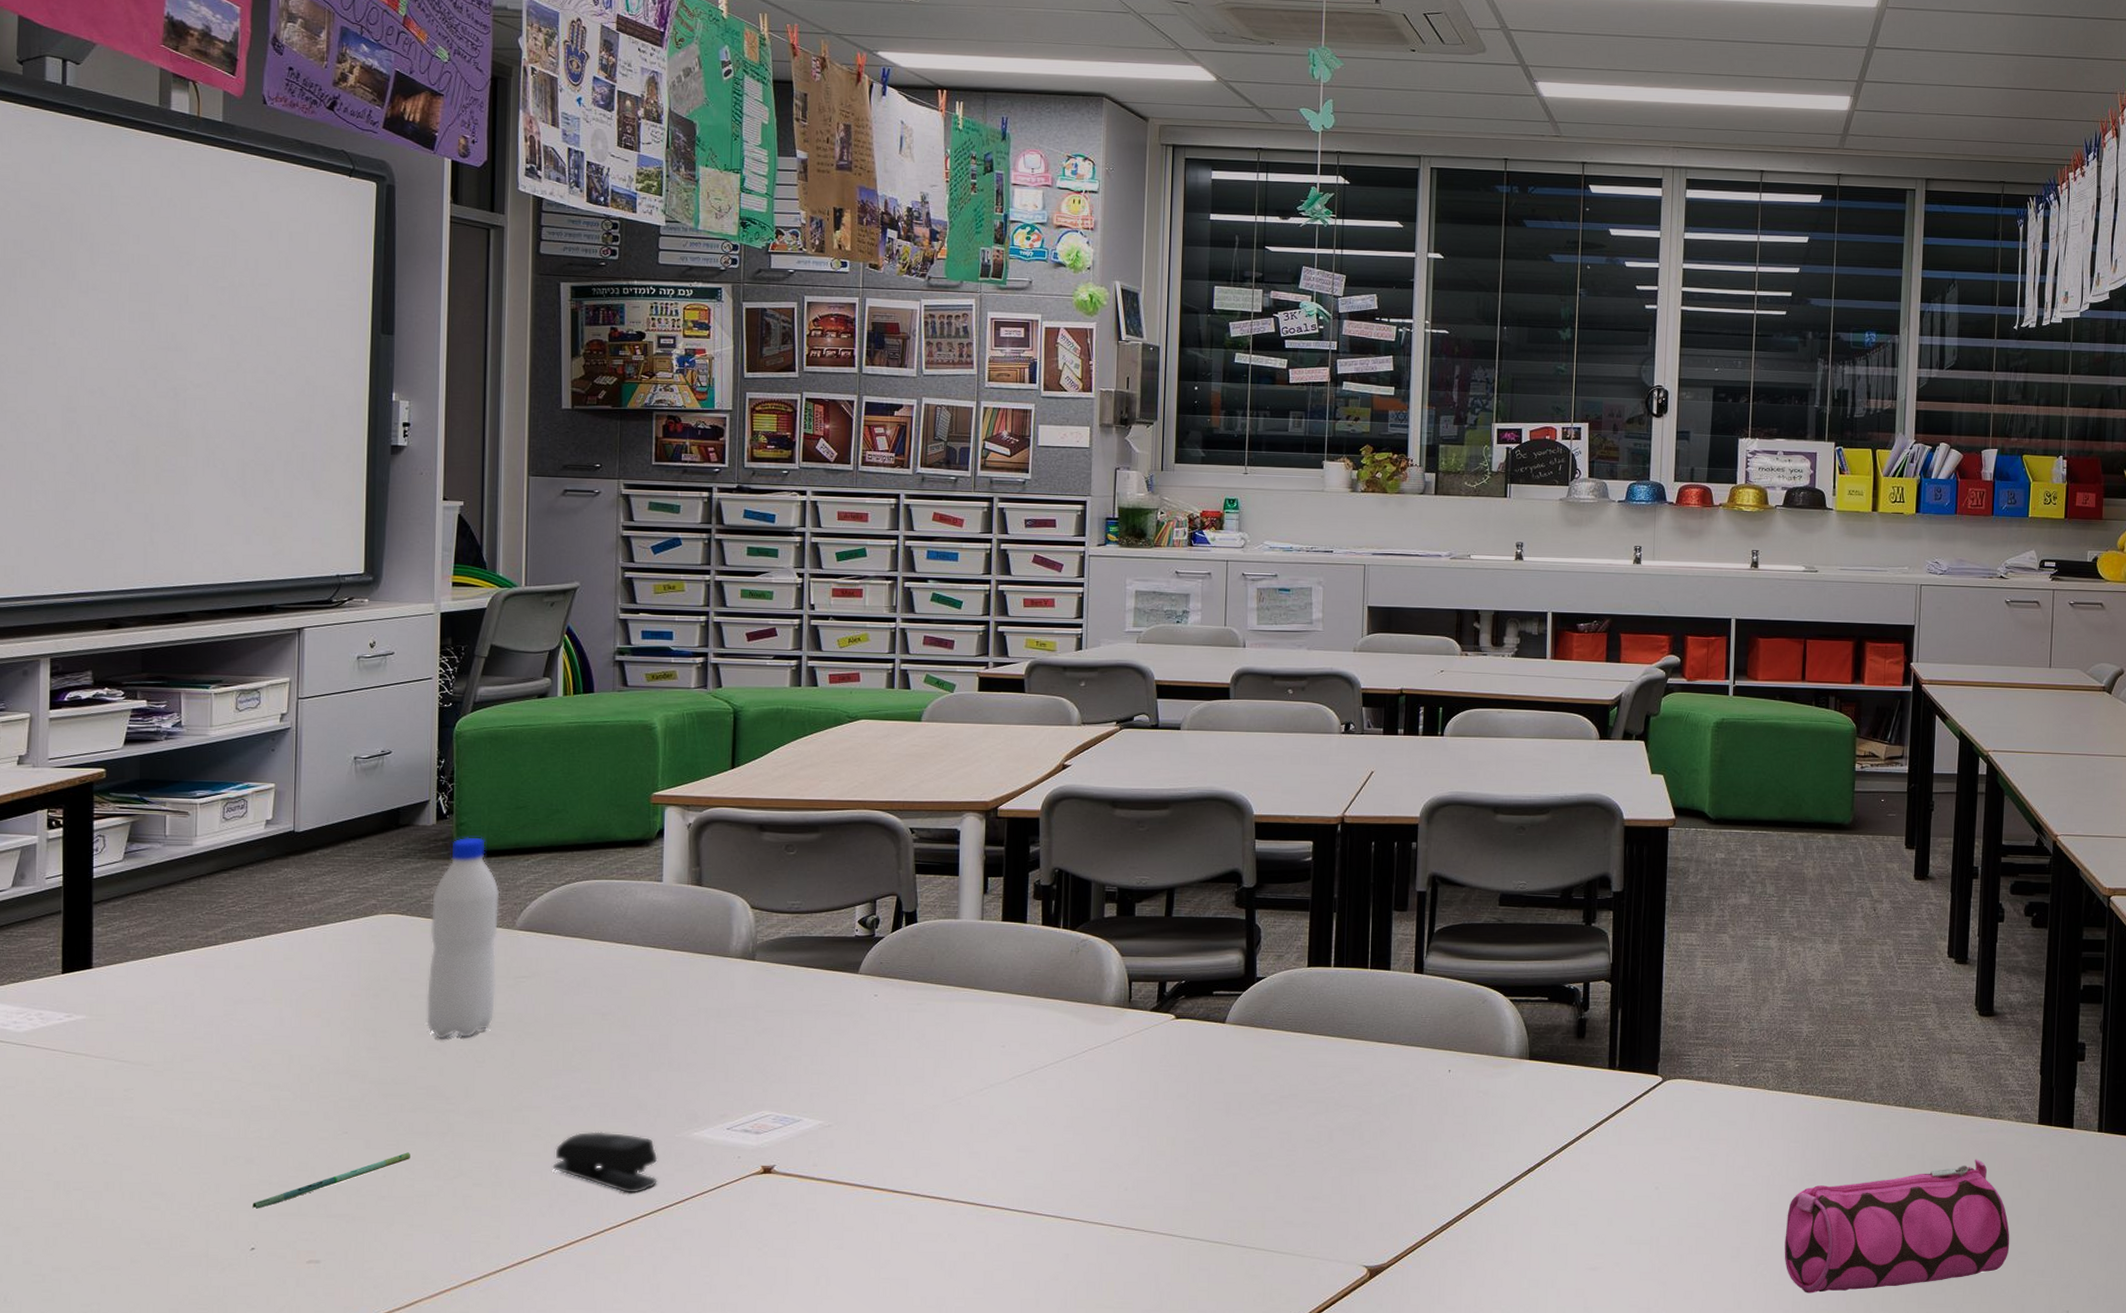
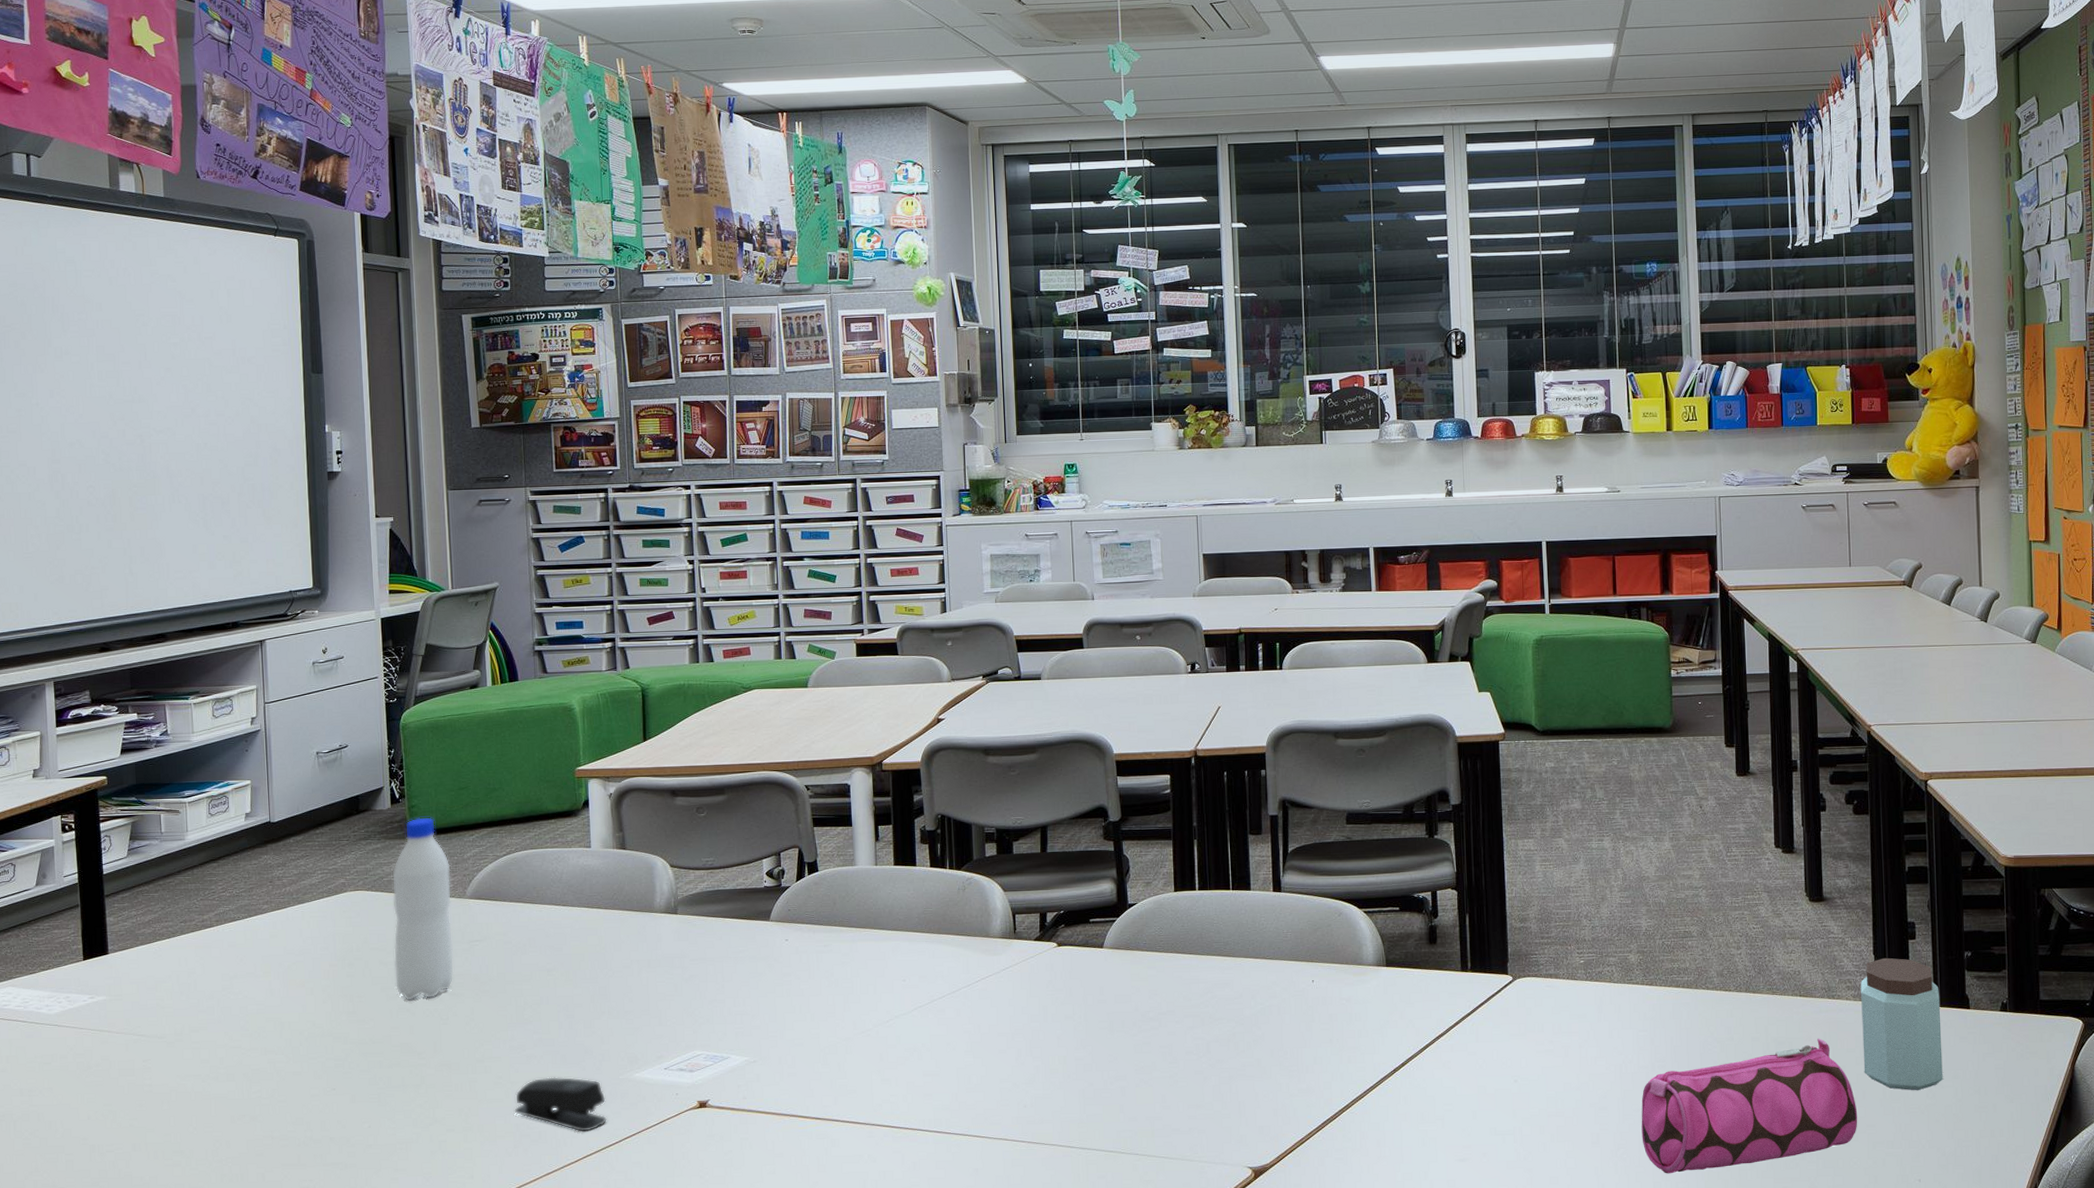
pen: present [252,1152,410,1209] -> none [259,1104,391,1161]
peanut butter: none [2020,1078,2104,1219] -> present [1861,957,1943,1091]

